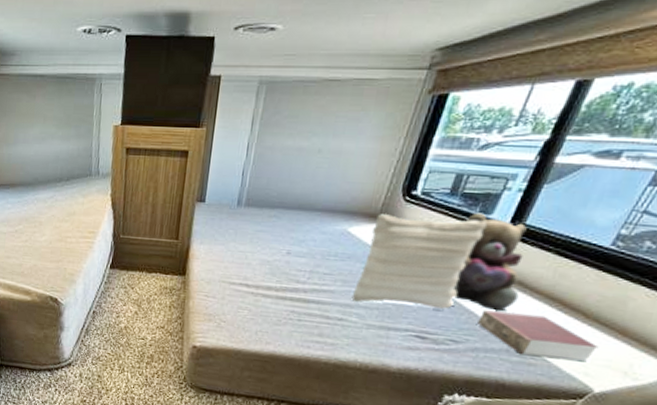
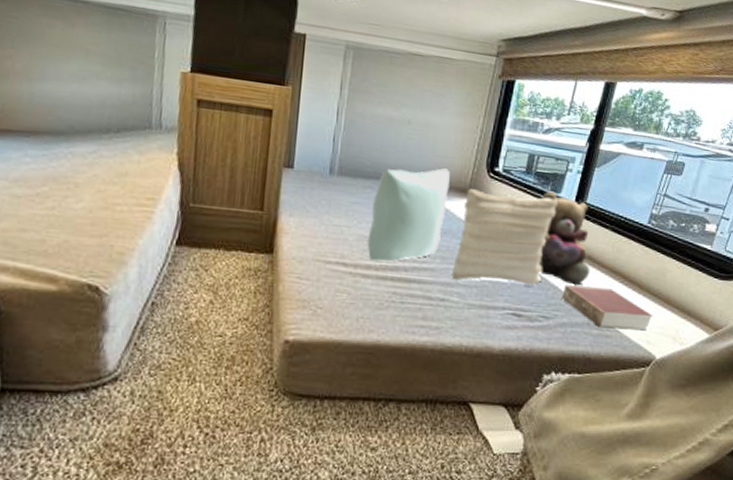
pillow: none [269,195,360,284] -> present [367,168,450,262]

